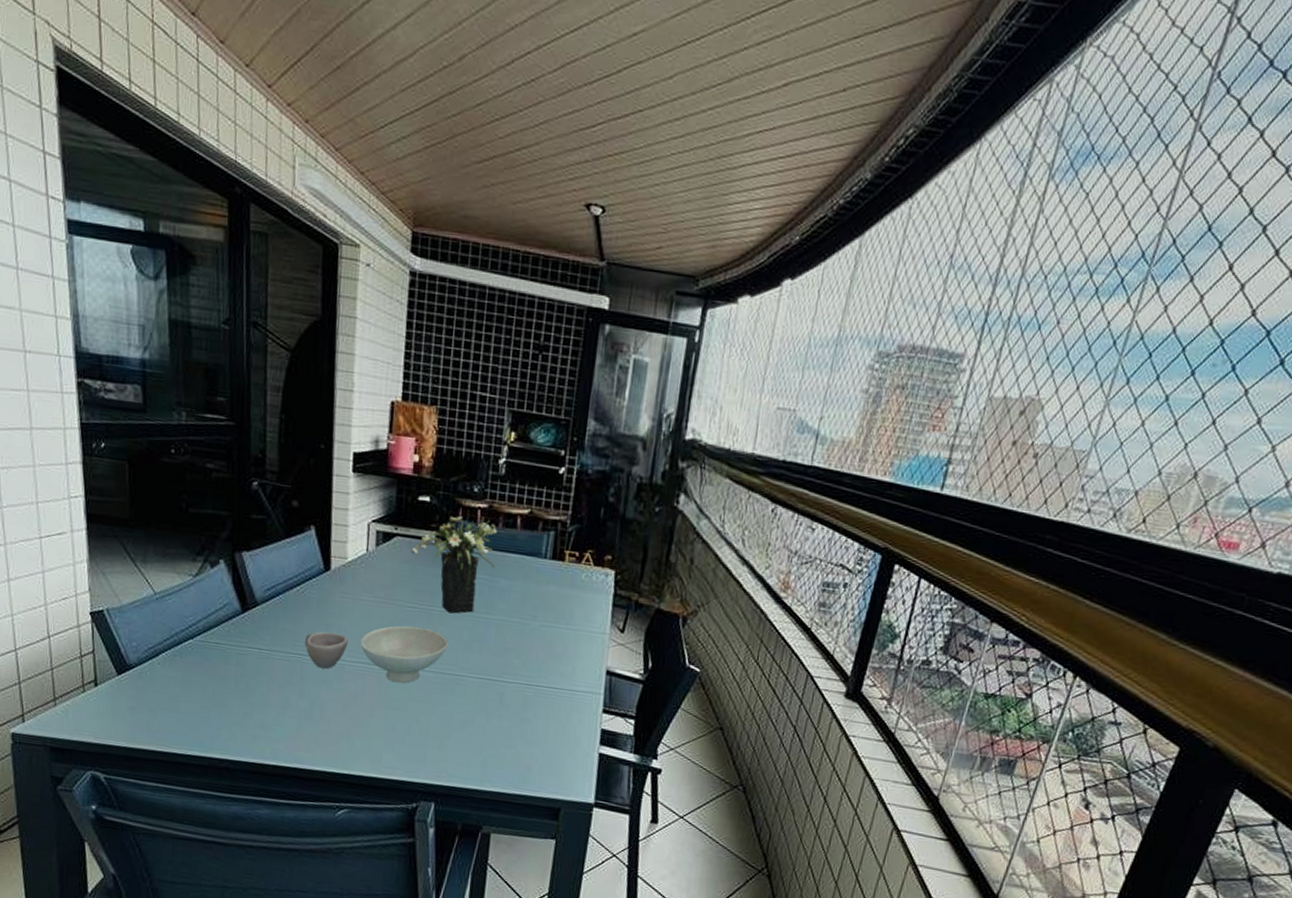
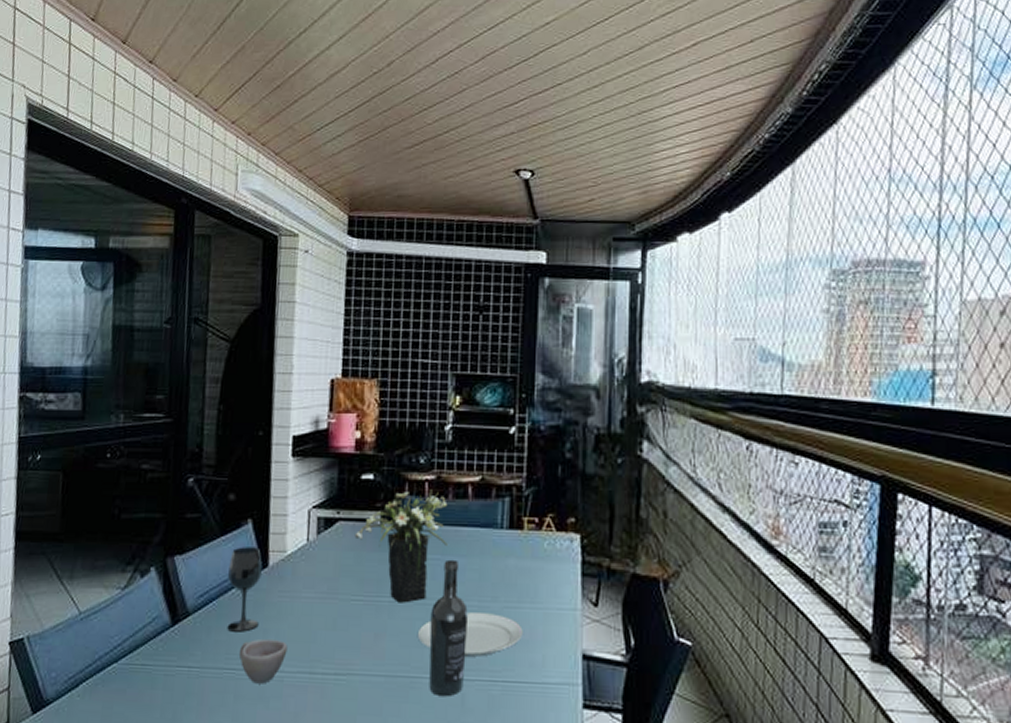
wine glass: none [293,550,325,625] -> present [227,547,262,632]
bowl: present [360,625,448,683] -> none [301,622,399,692]
plate: none [464,627,557,664] -> present [417,613,523,657]
wine bottle: none [472,580,511,693] -> present [428,559,469,696]

